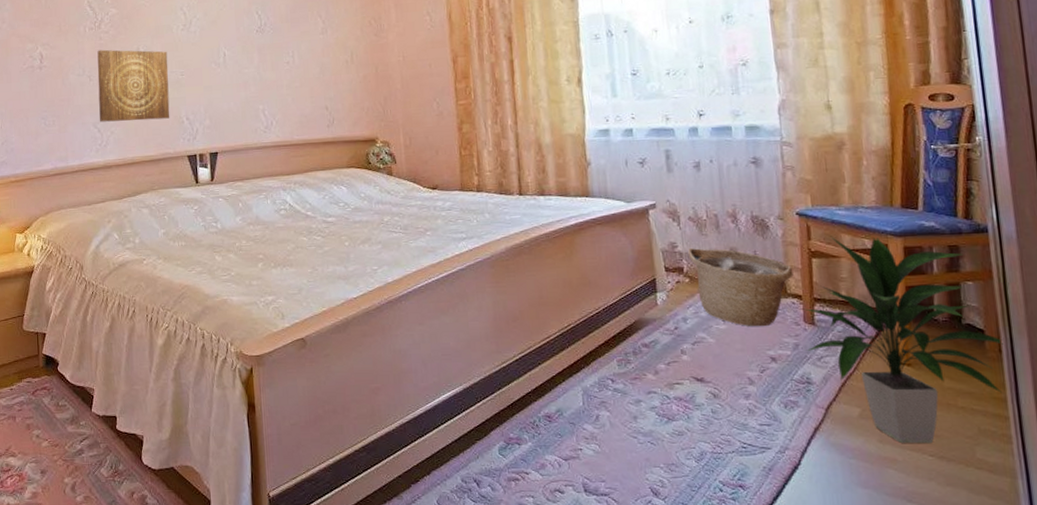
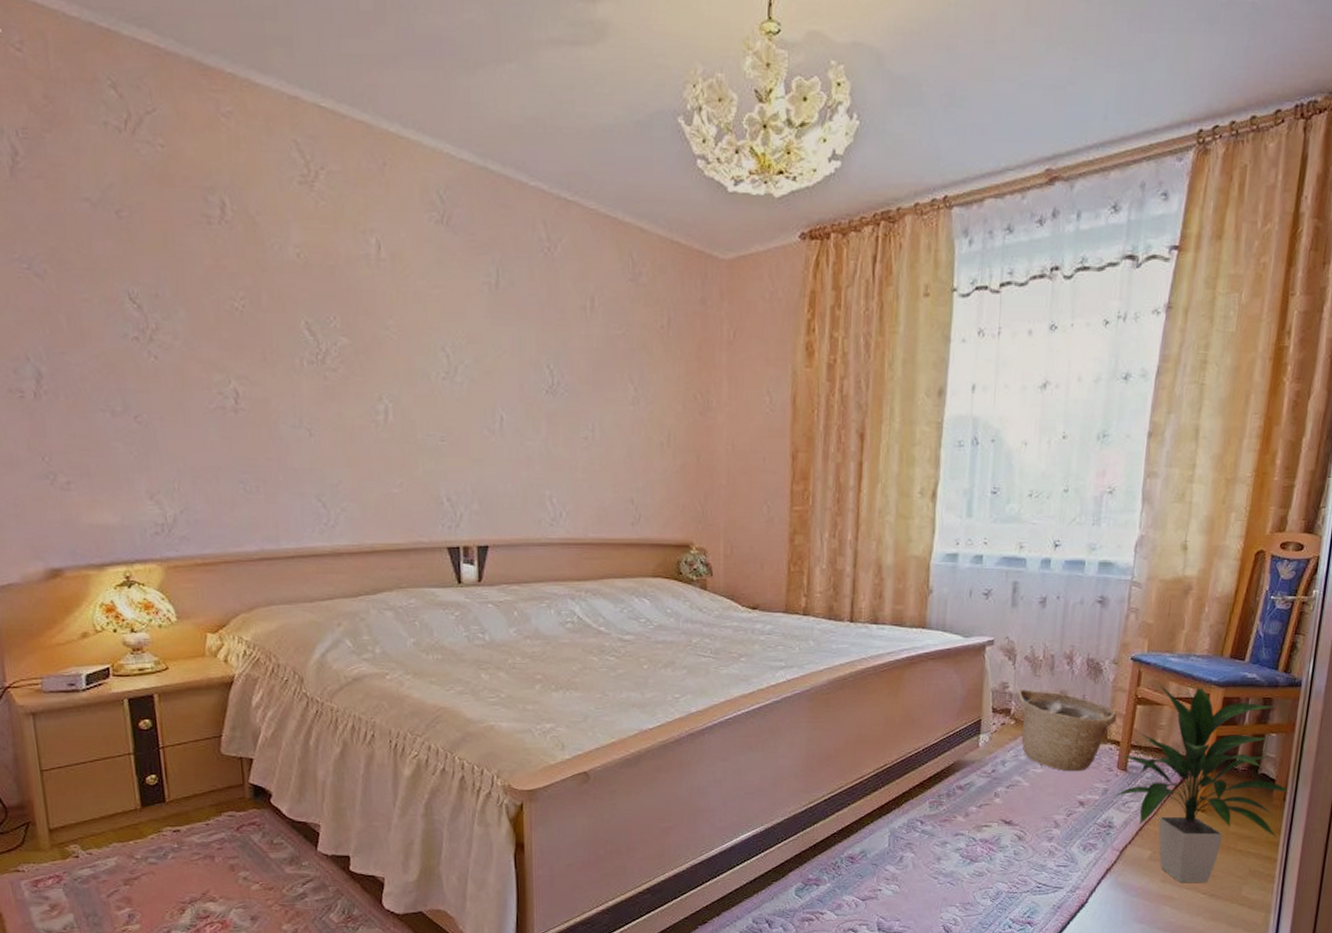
wall art: present [97,49,170,122] -> none [321,394,425,497]

